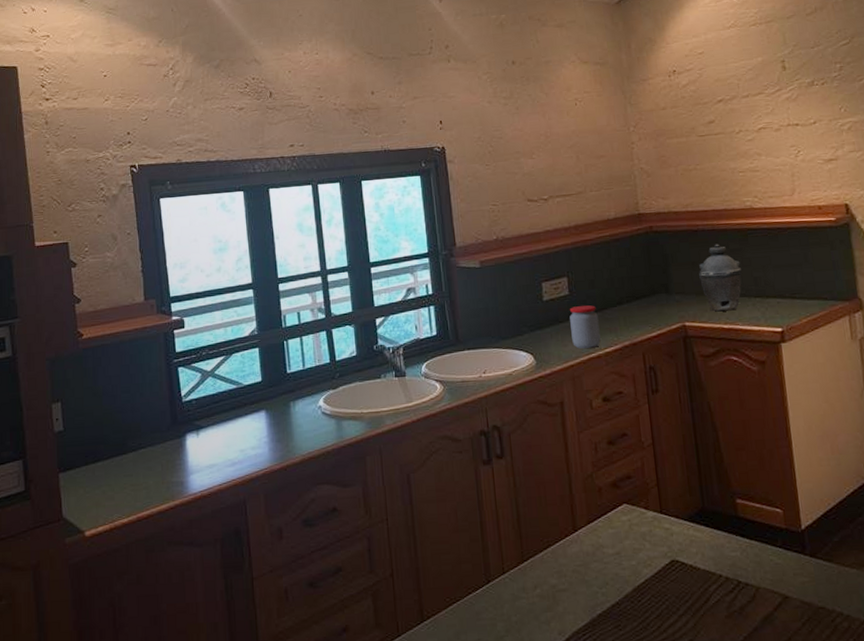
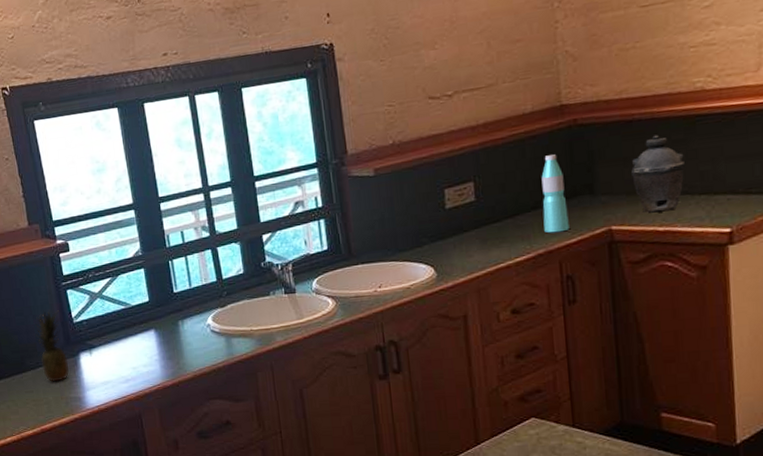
fruit: none [142,388,174,465] -> present [36,310,70,382]
jar: present [569,305,601,350] -> none [475,211,511,260]
water bottle: none [624,256,650,327] -> present [541,154,569,233]

